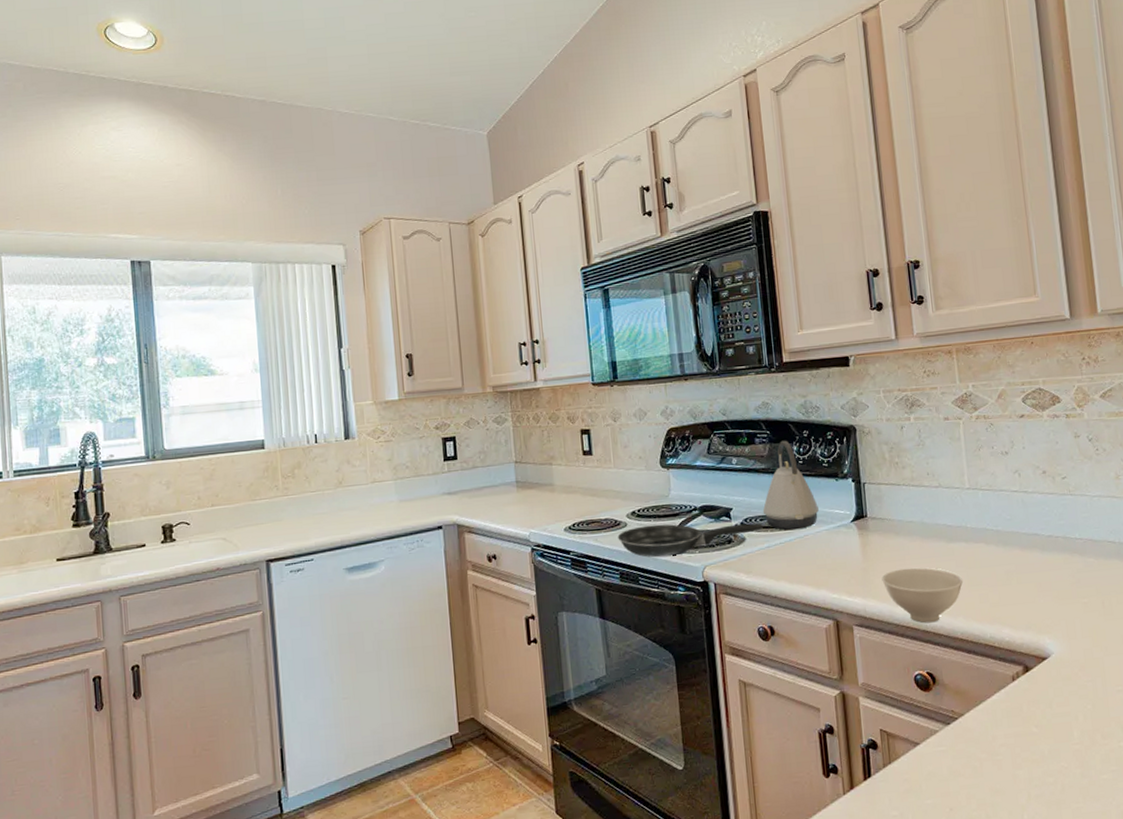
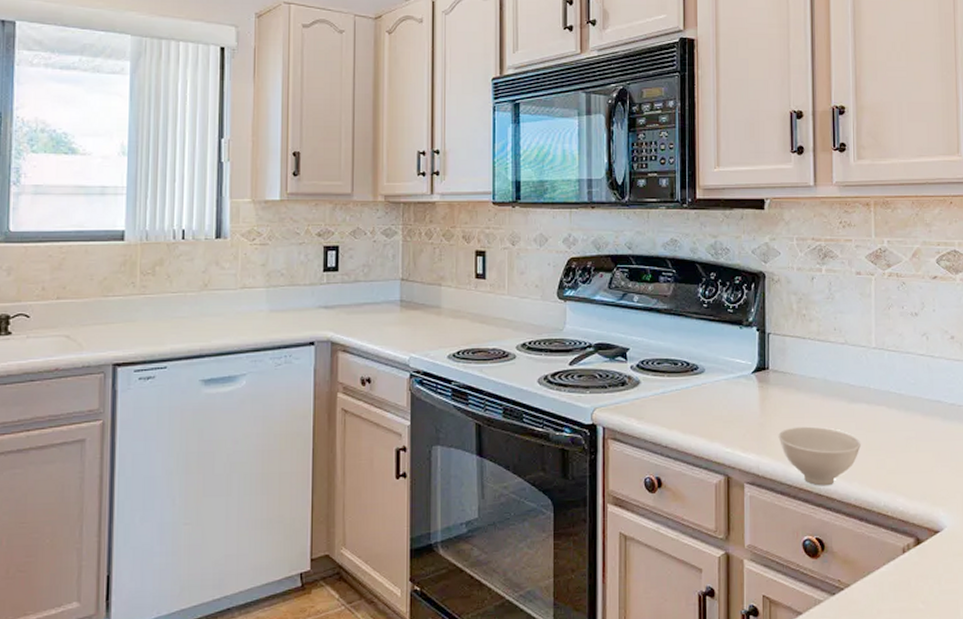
frying pan: present [617,523,763,558] -> none [504,359,660,395]
kettle: present [762,440,819,530] -> none [661,281,719,377]

